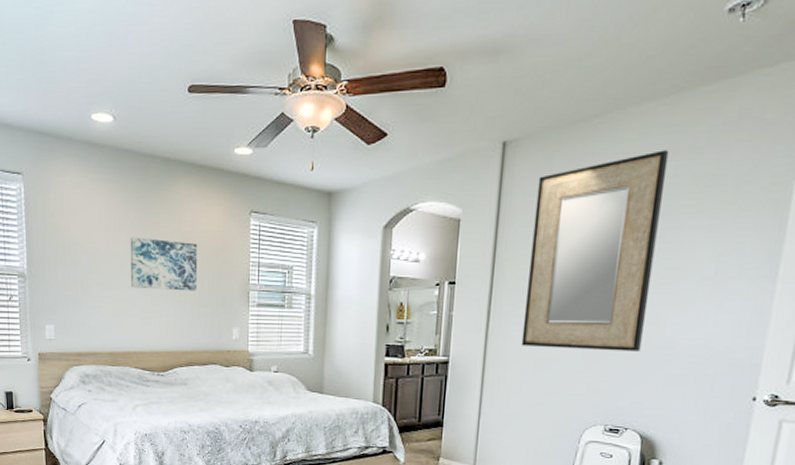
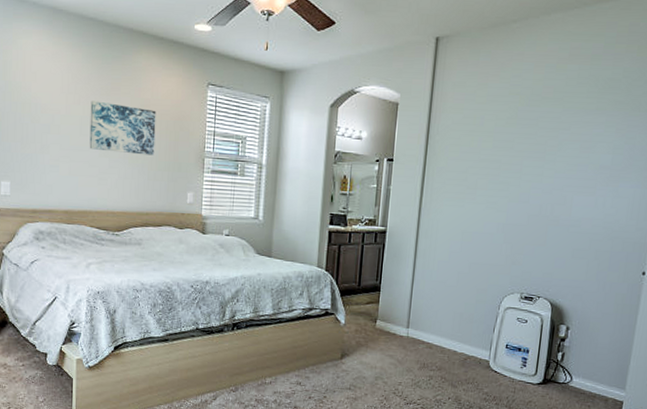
home mirror: present [521,150,669,352] -> none [450,55,574,229]

